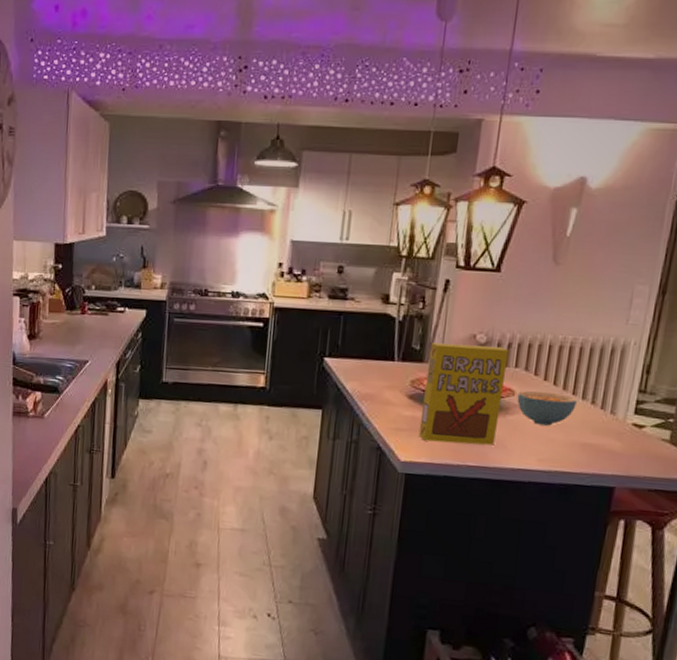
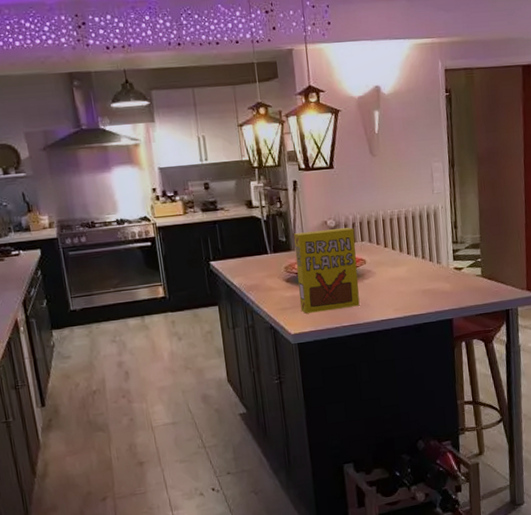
cereal bowl: present [517,391,578,426] -> none [368,255,413,283]

